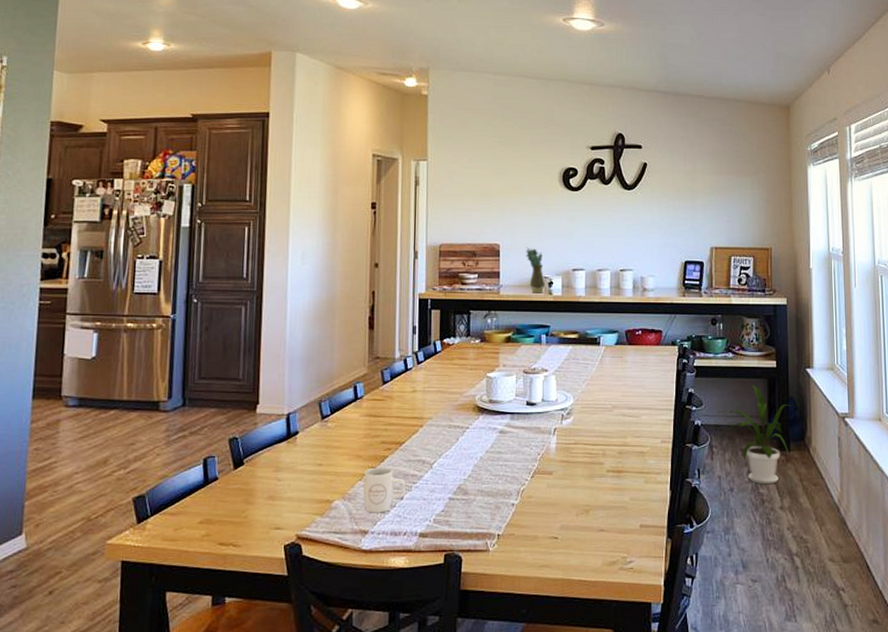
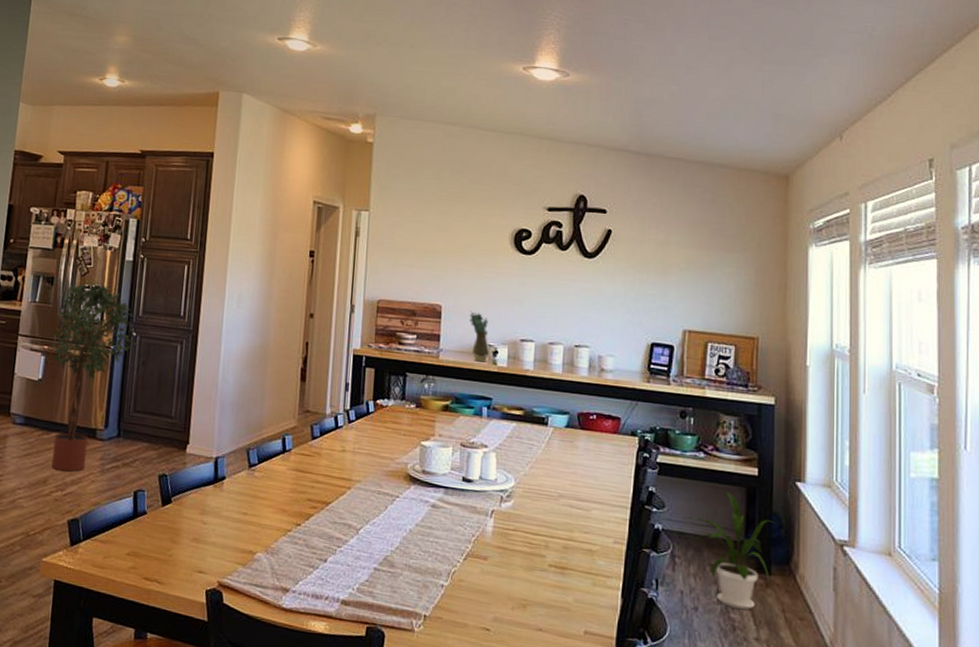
potted tree: none [103,253,203,448] -> present [50,282,141,472]
mug: present [363,467,406,513] -> none [286,524,330,573]

